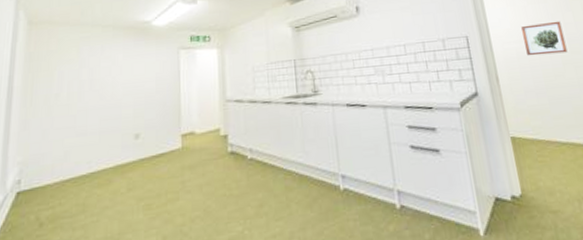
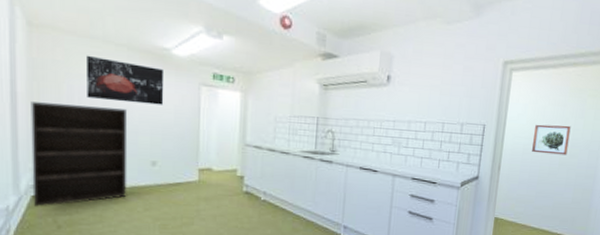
bookshelf: none [17,85,112,205] -> present [31,102,128,207]
wall art: none [75,40,146,80] -> present [87,55,165,105]

